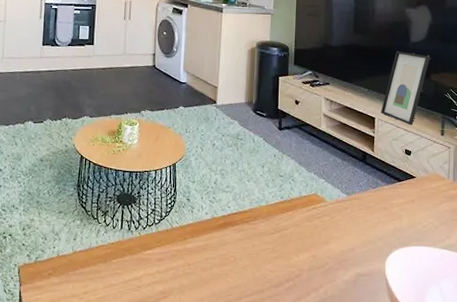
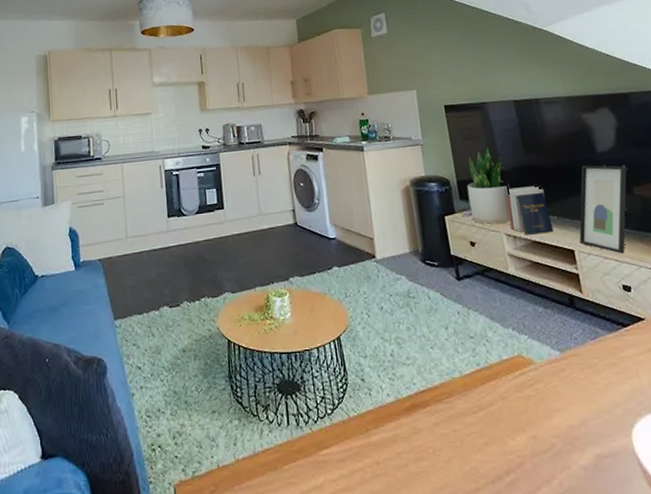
planter: none [300,24,336,89] -> present [467,147,511,225]
books: none [330,61,363,101] -> present [506,185,554,235]

